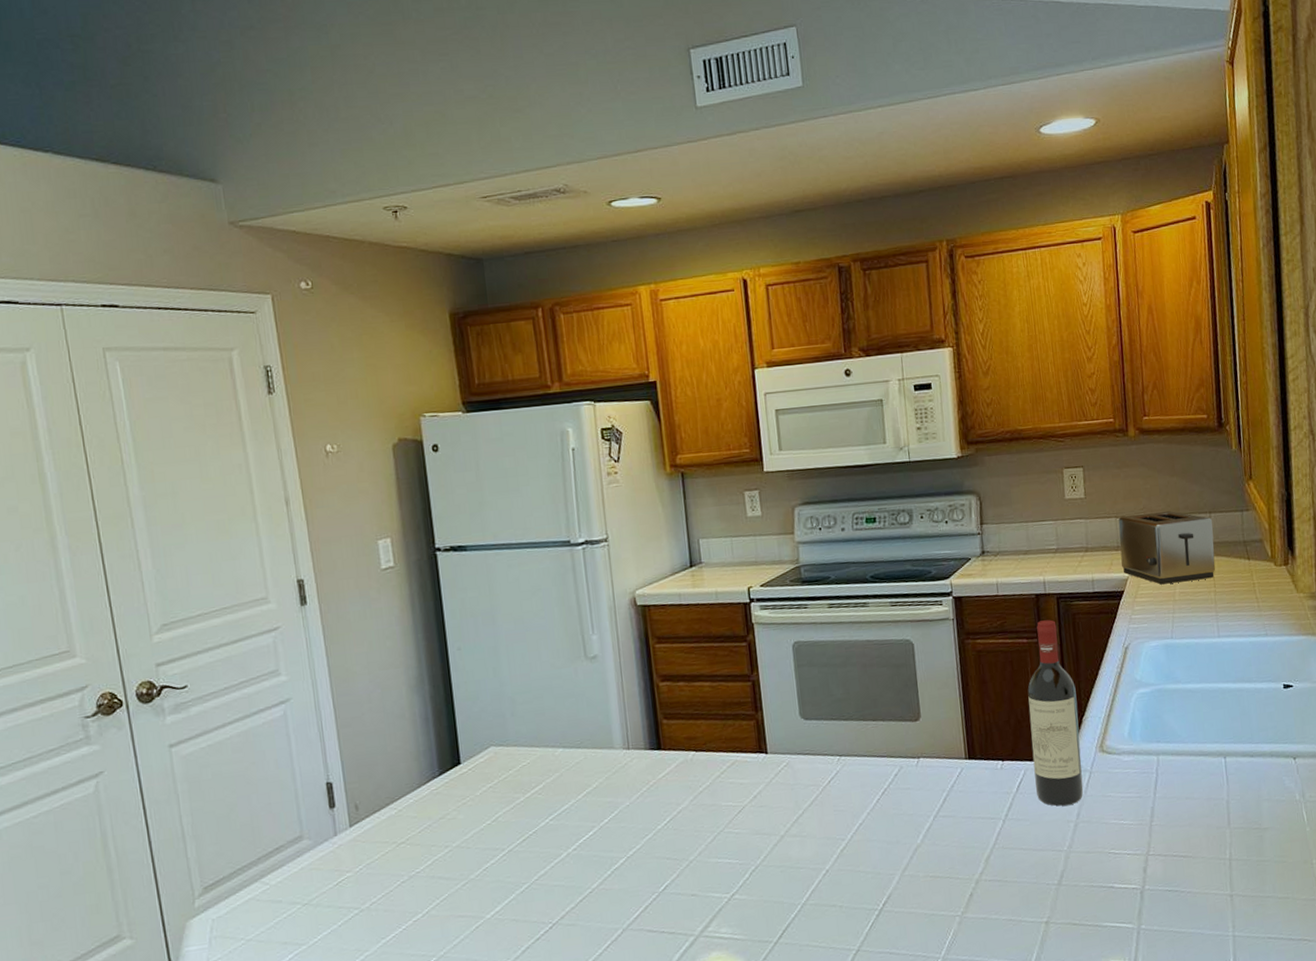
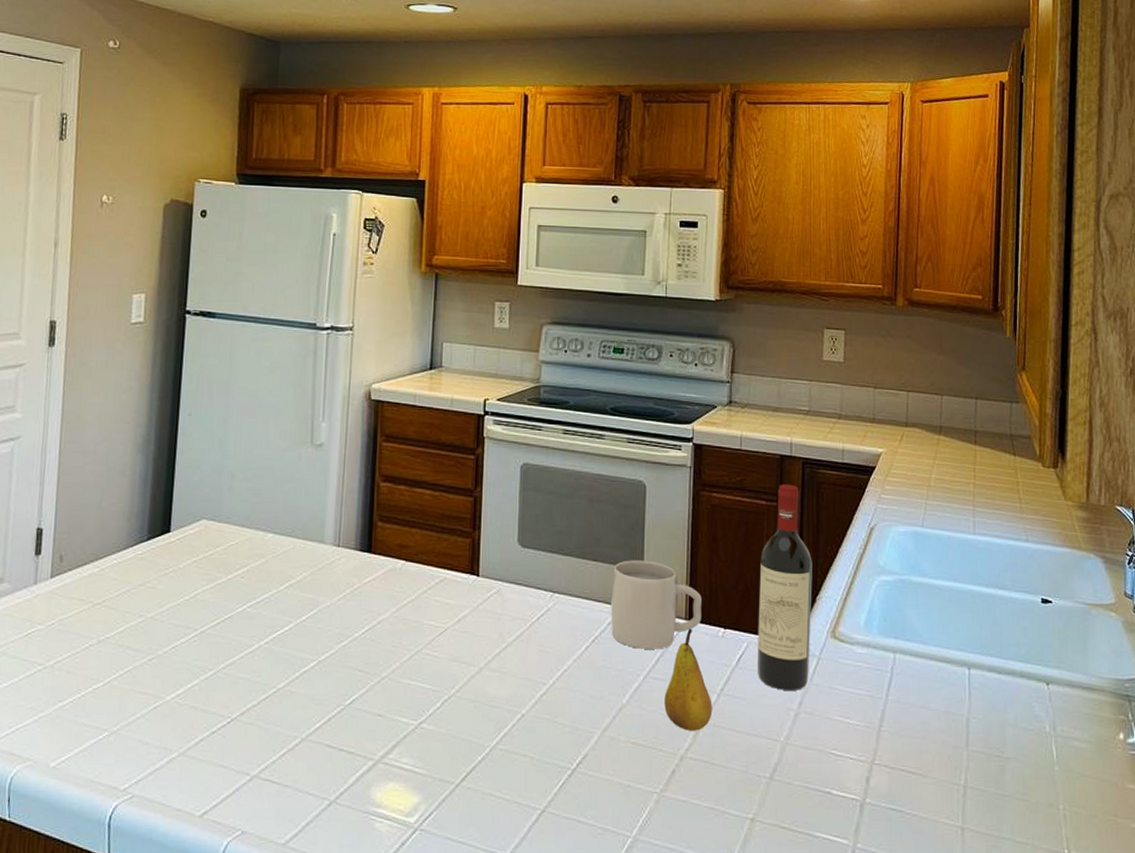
mug: none [892,711,980,793] -> present [610,560,703,649]
fruit: none [954,766,1000,857] -> present [664,628,712,731]
toaster: present [1118,510,1216,585] -> none [876,387,979,469]

